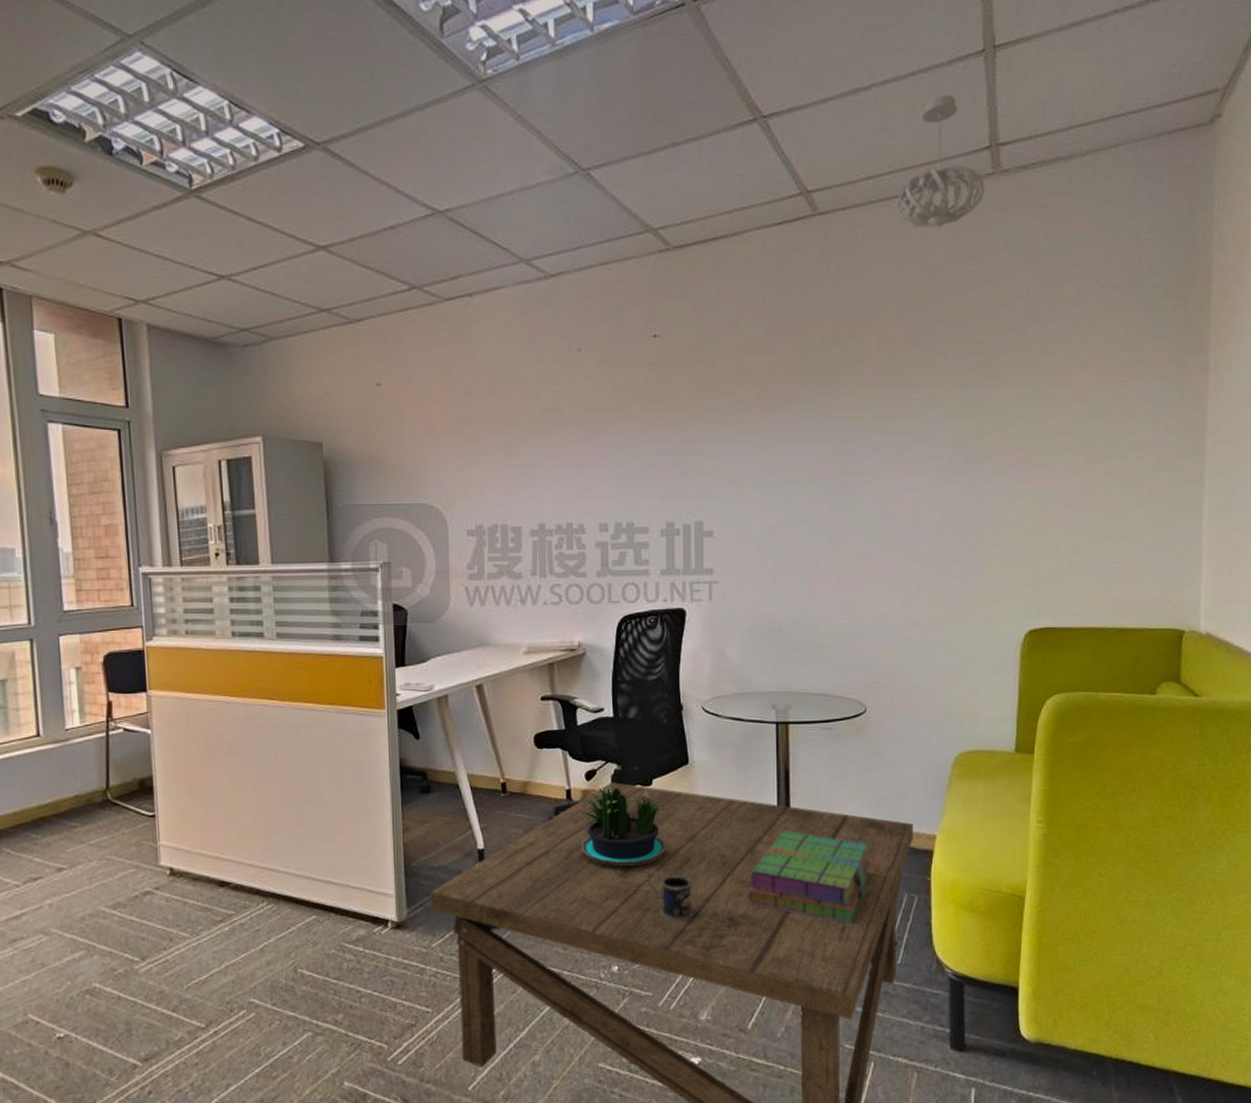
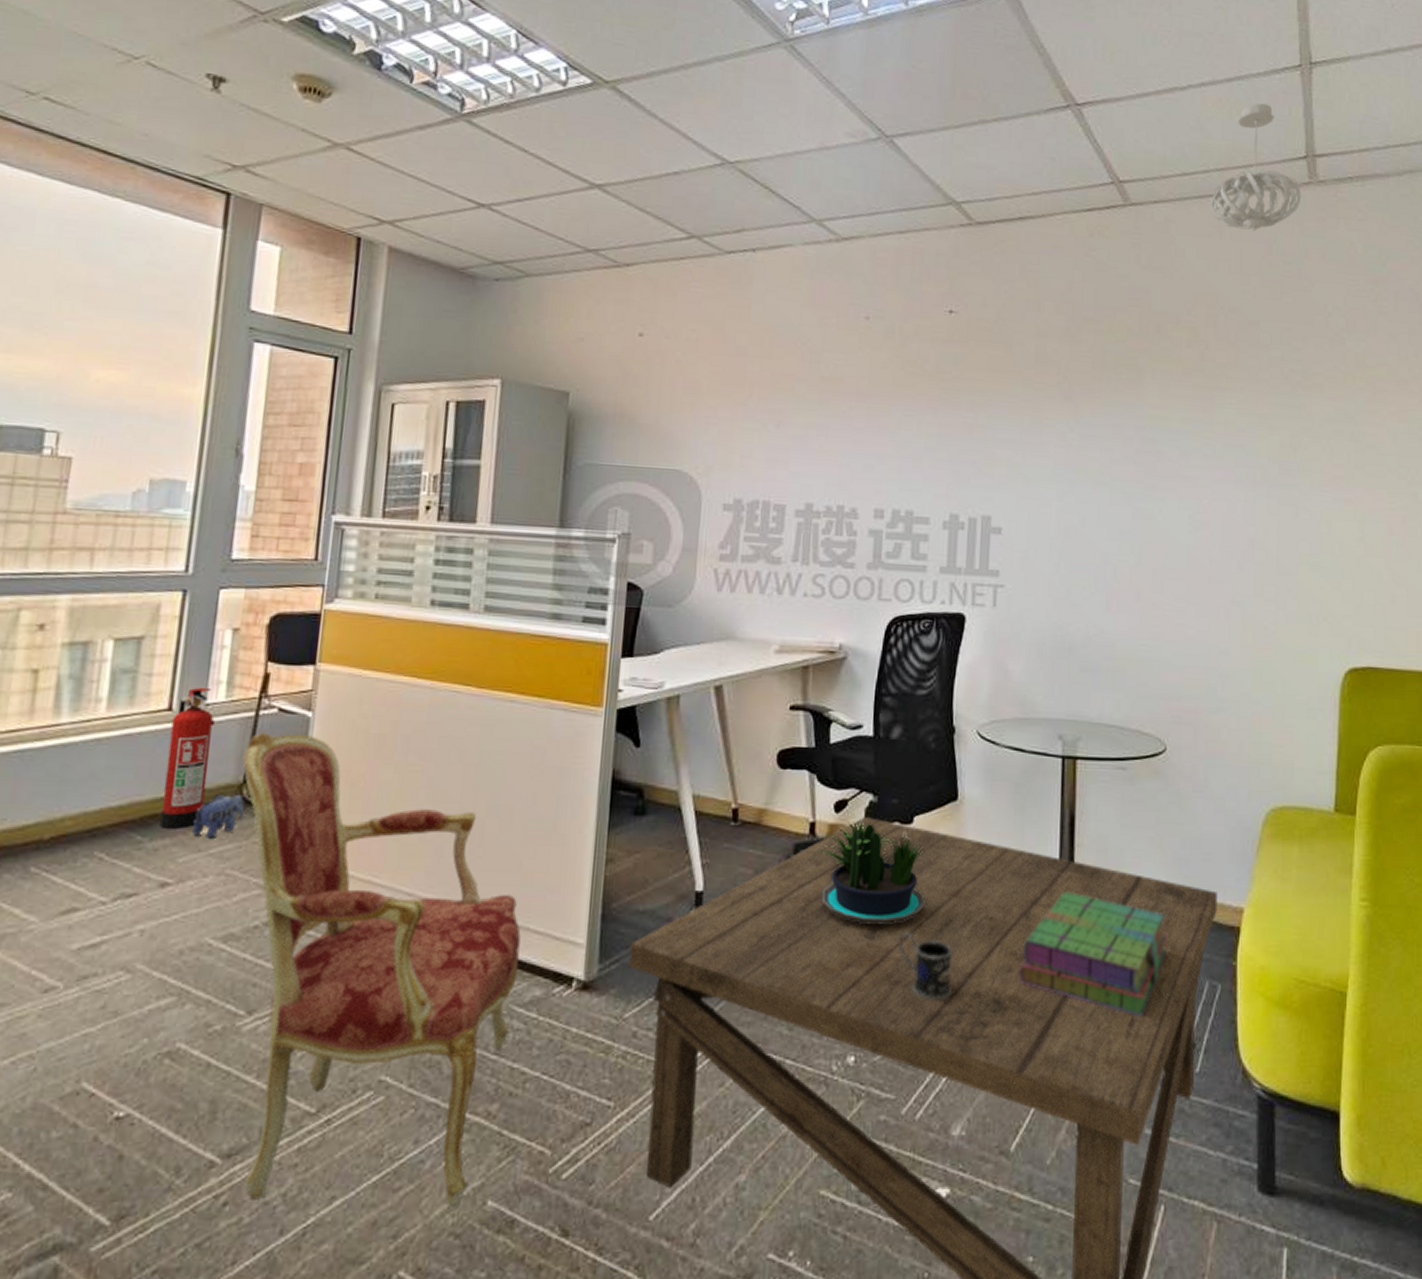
fire extinguisher: none [42,716,79,827] -> present [159,687,216,829]
plush toy: none [73,797,112,833] -> present [191,793,245,838]
armchair: none [102,747,344,1089] -> present [242,732,521,1210]

